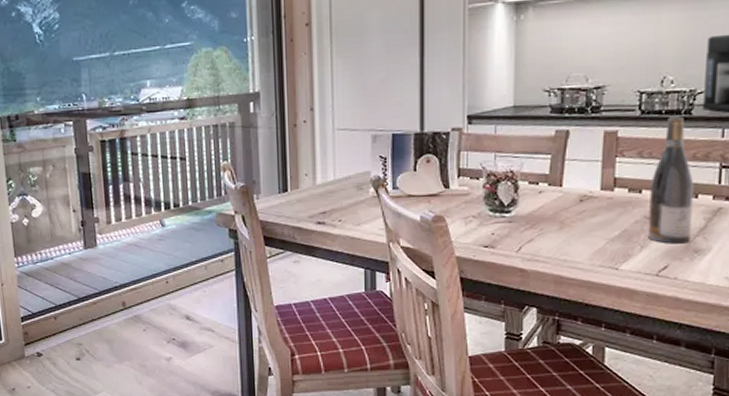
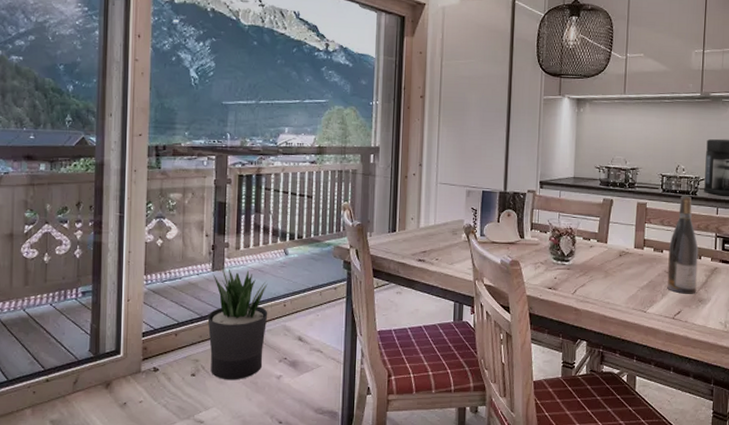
planter: none [85,242,150,364] -> present [207,265,268,380]

